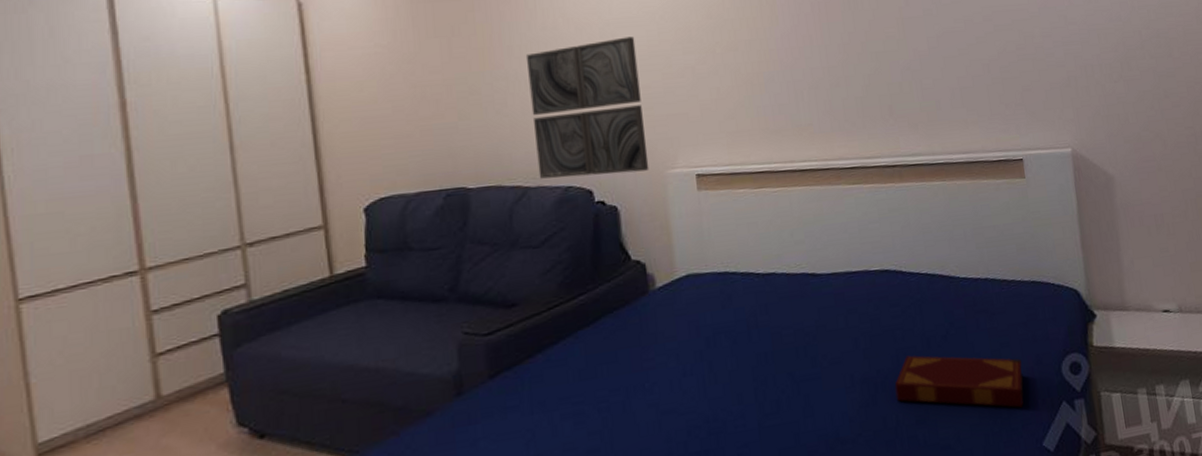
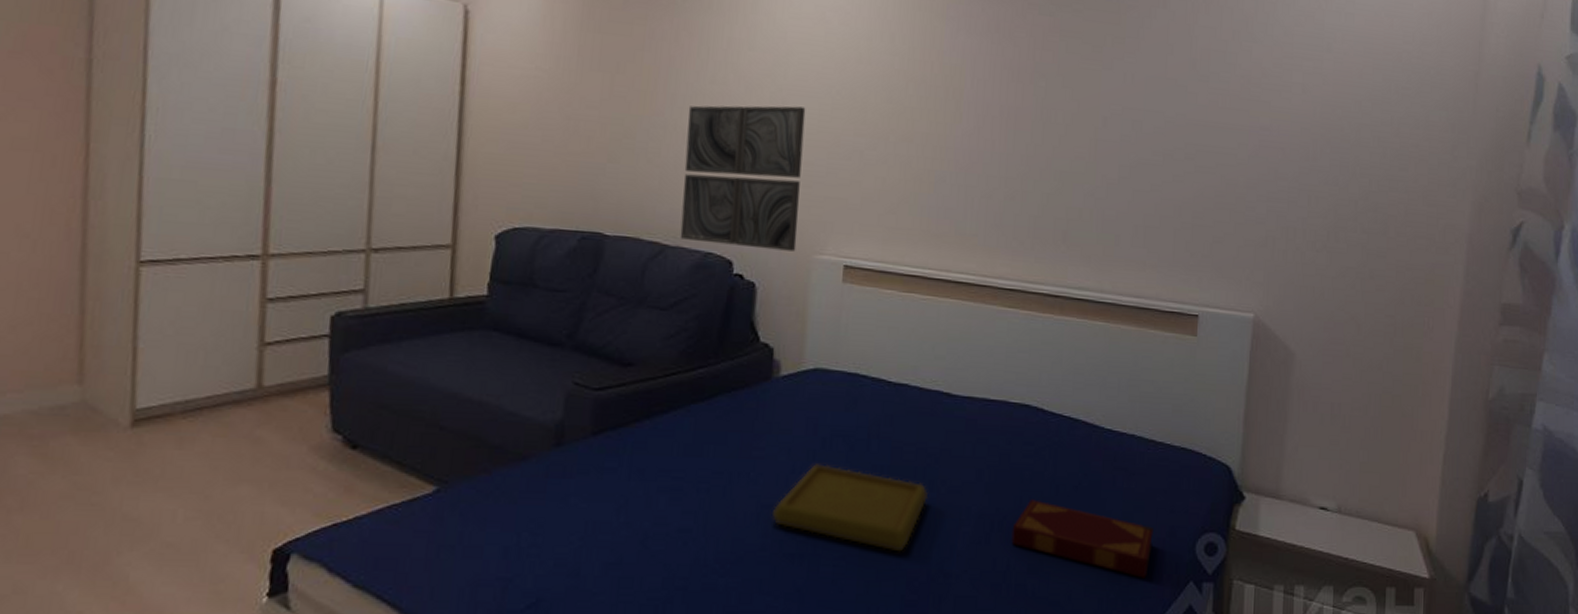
serving tray: none [672,361,814,431] -> present [771,464,929,552]

